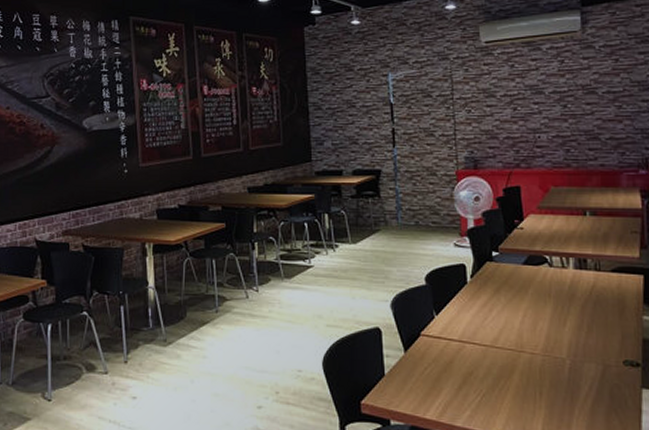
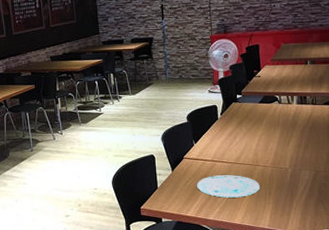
plate: none [438,361,528,397] -> present [196,174,261,198]

